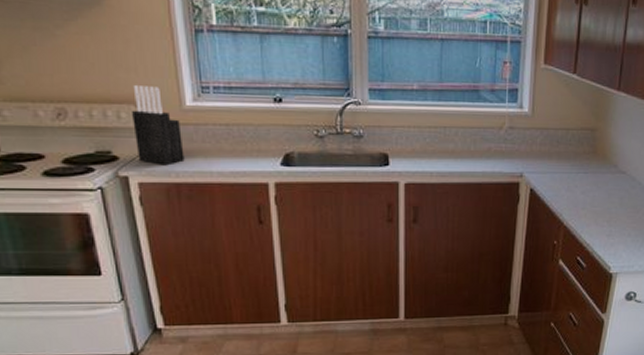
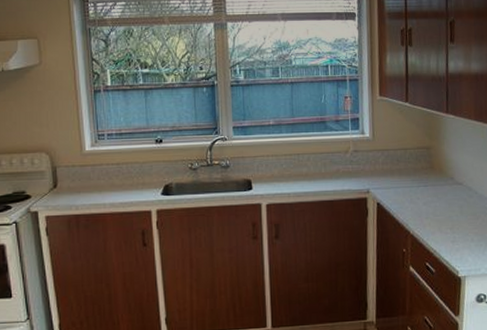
knife block: present [130,86,185,164] -> none [42,137,83,200]

